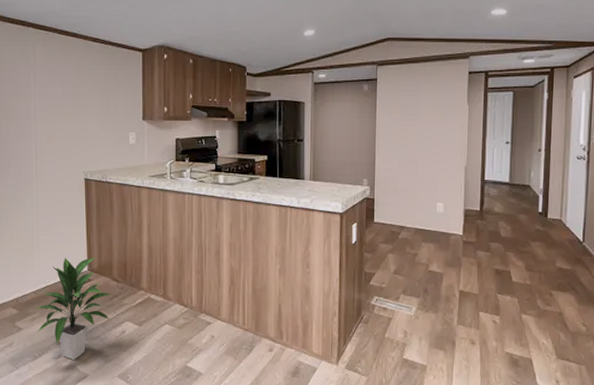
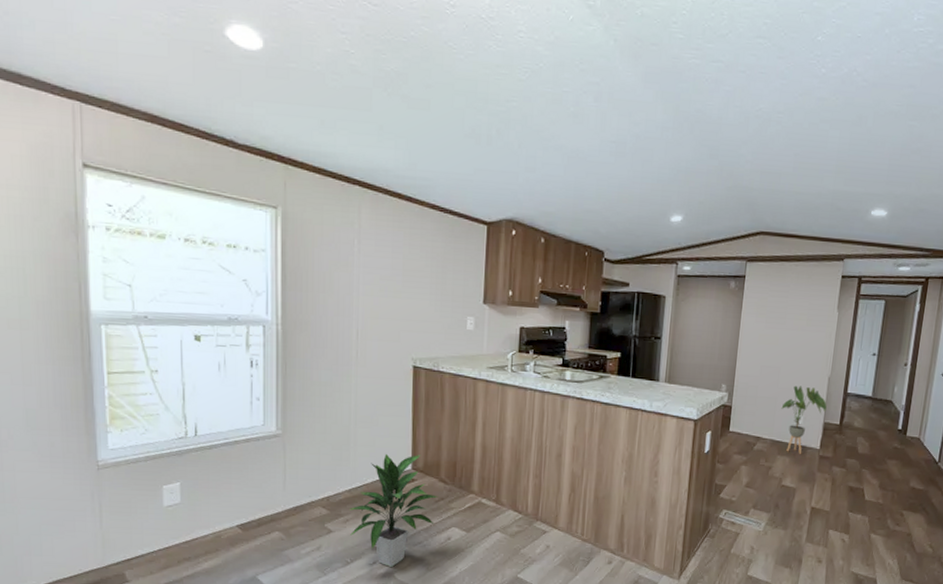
house plant: none [422,176,466,240] -> present [781,385,827,454]

